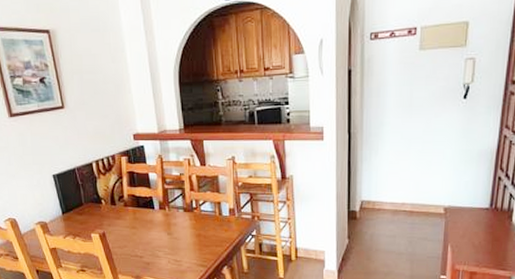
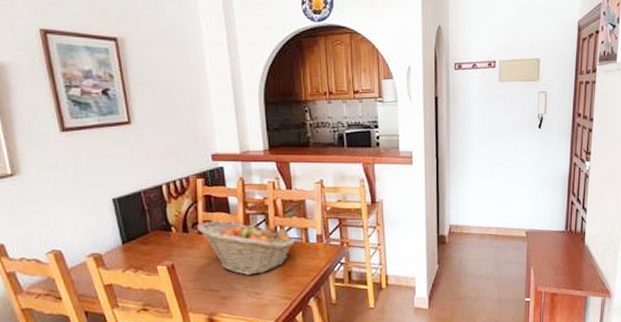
fruit basket: none [123,195,210,244] -> present [197,221,296,275]

